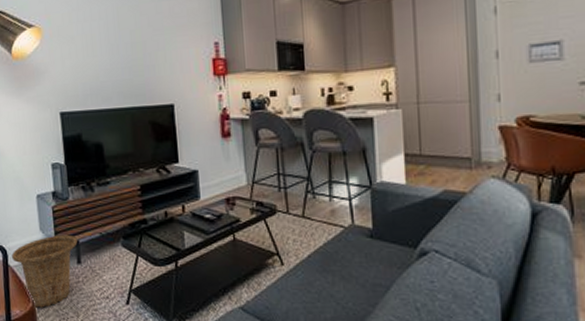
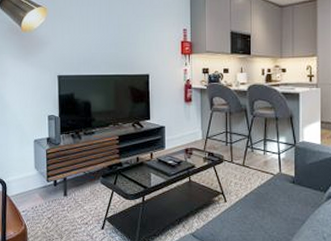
basket: present [12,234,78,308] -> none [10,172,65,231]

